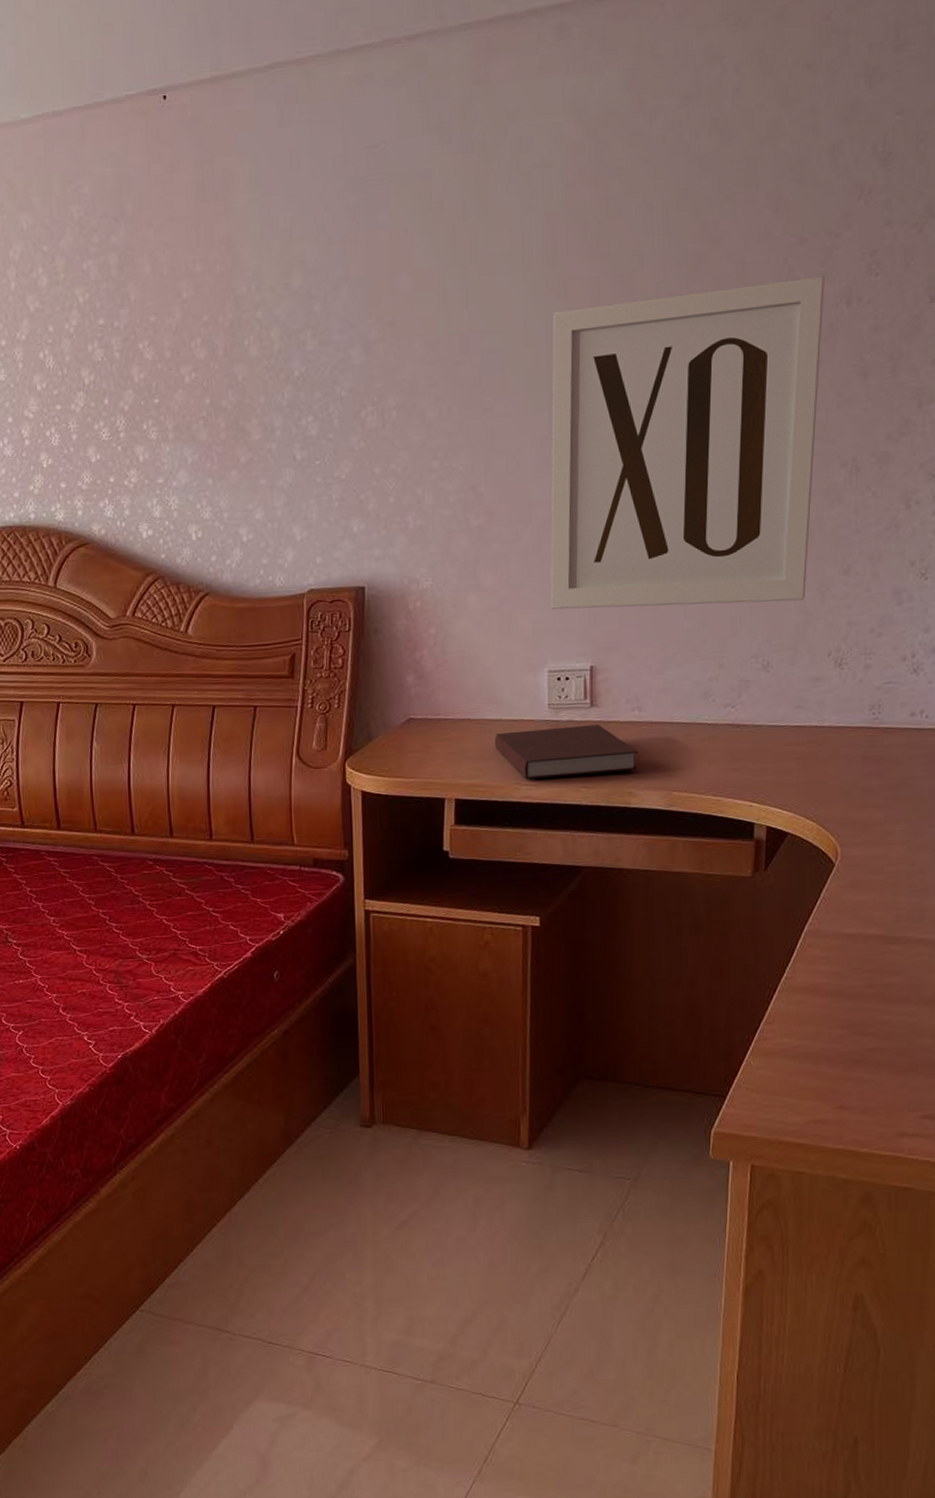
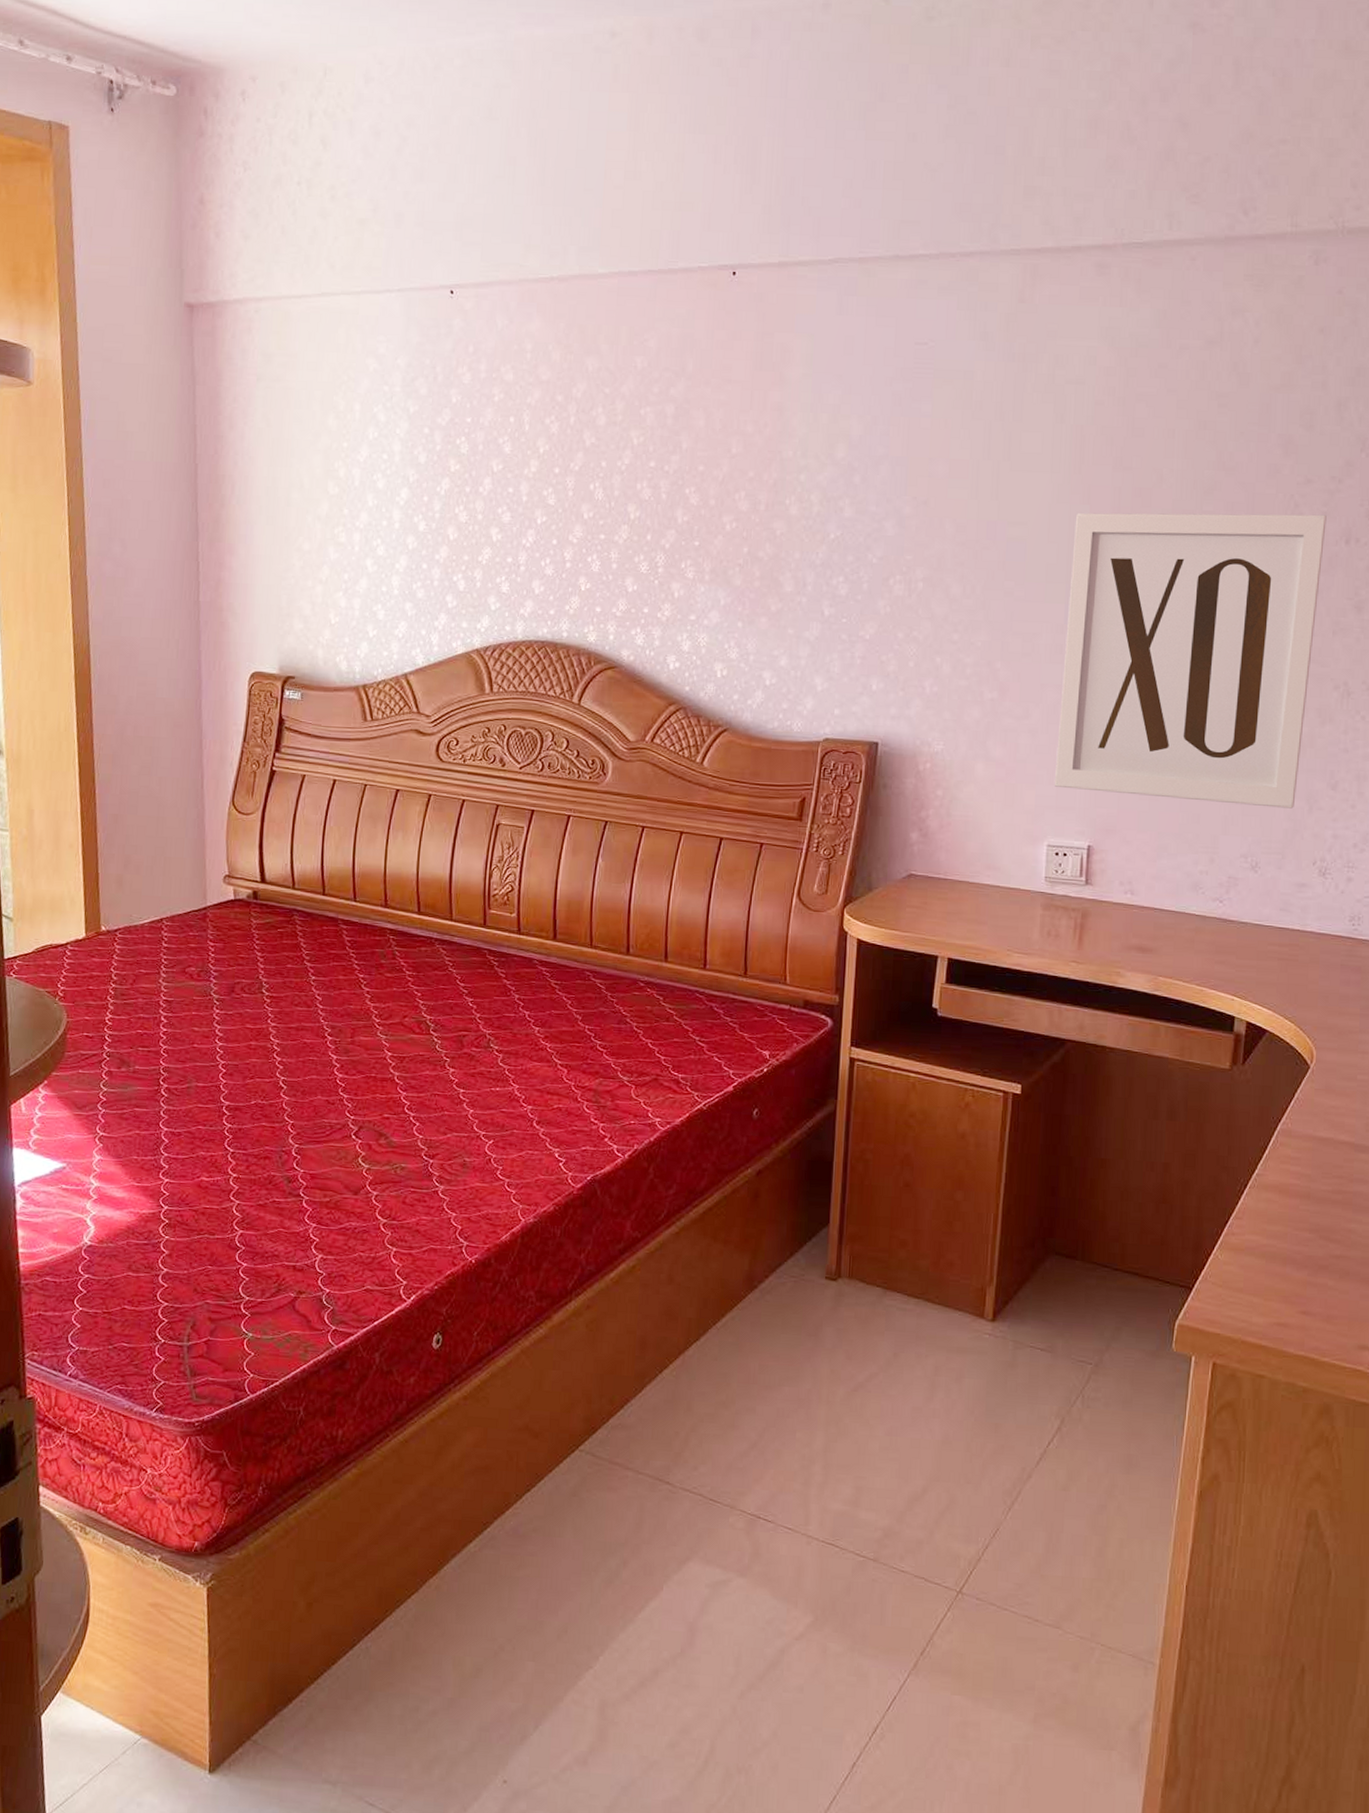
notebook: present [495,724,638,779] -> none [991,899,1127,951]

